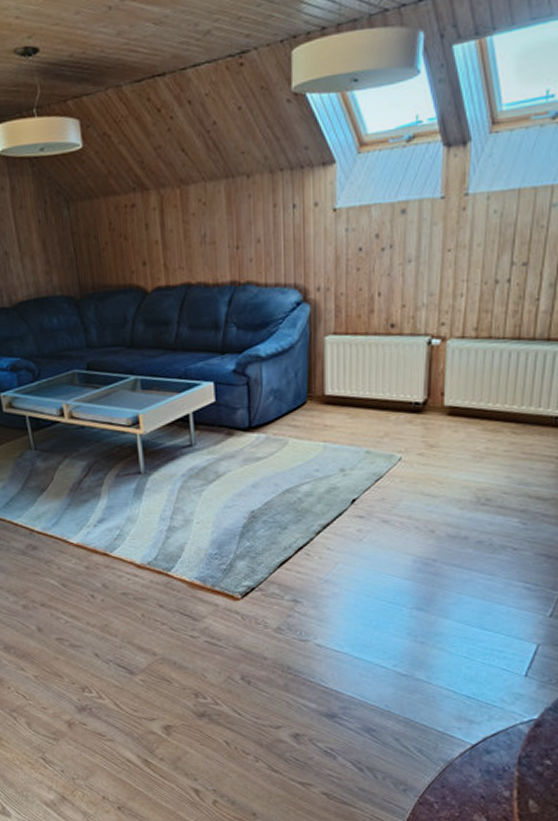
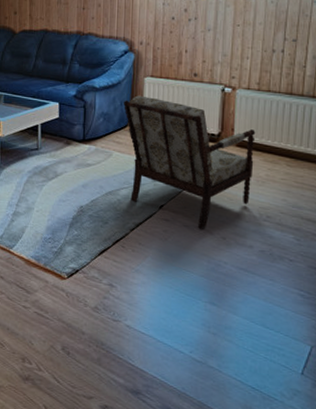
armchair: none [299,361,472,523] -> present [123,95,256,229]

